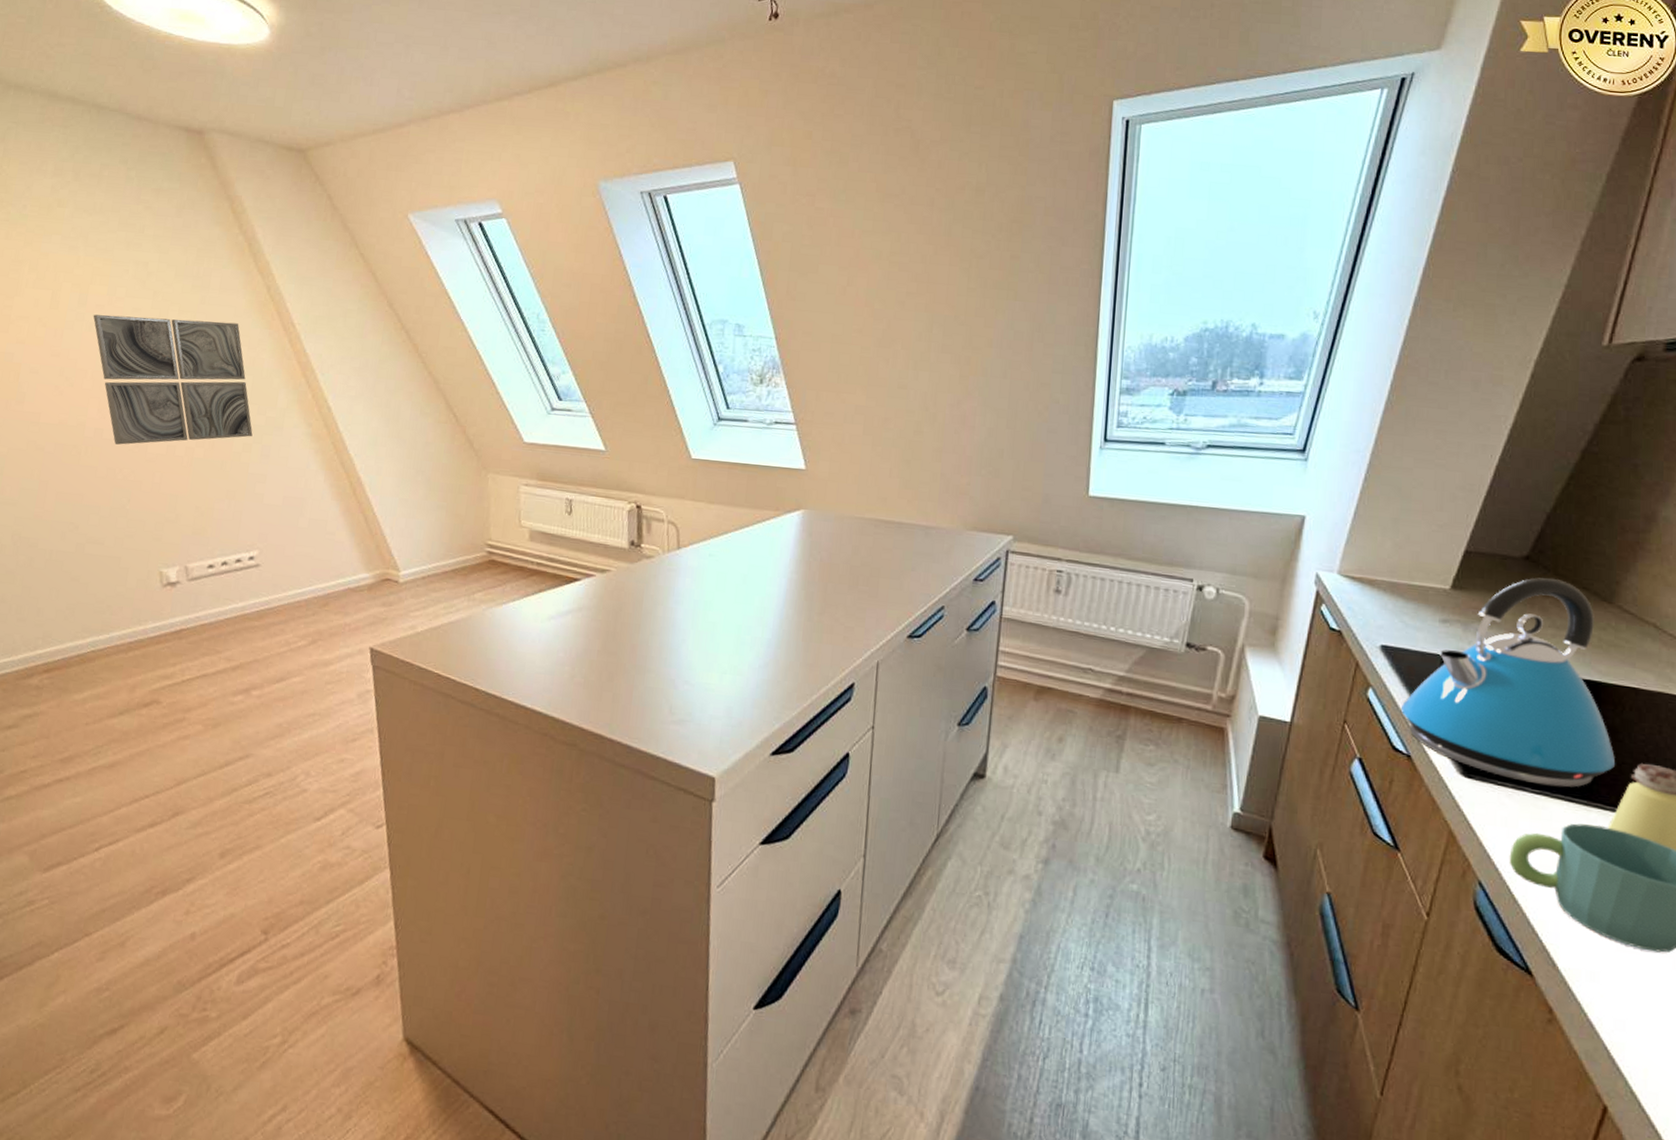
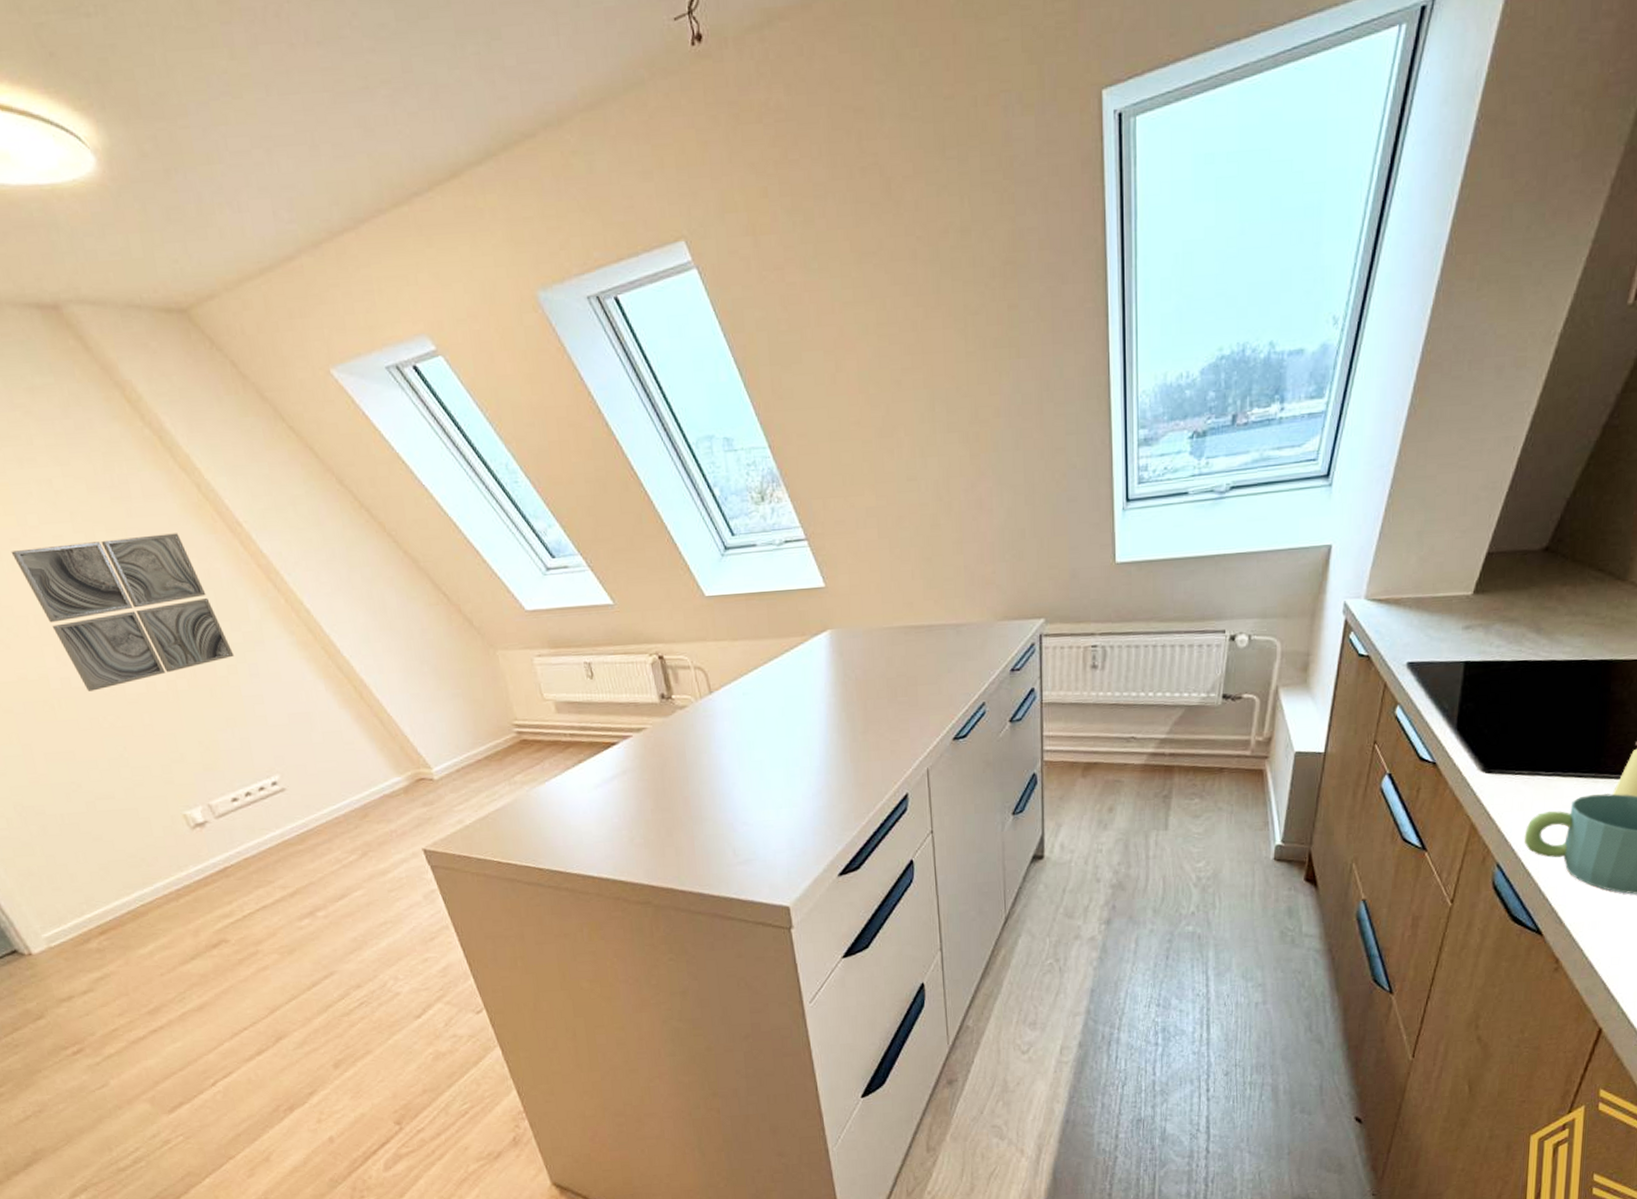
kettle: present [1400,577,1615,788] -> none [1426,566,1622,768]

